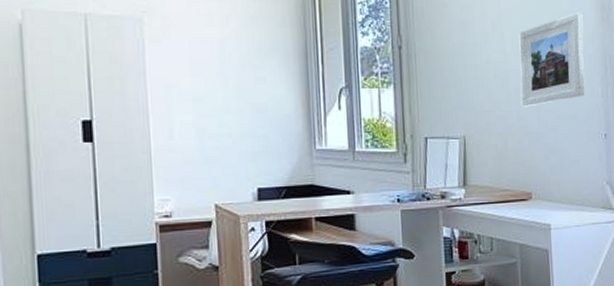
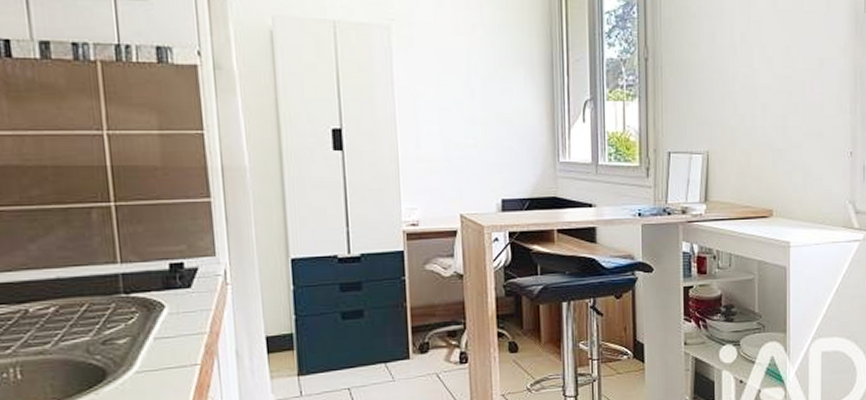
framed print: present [519,12,585,107] -> none [767,24,835,123]

